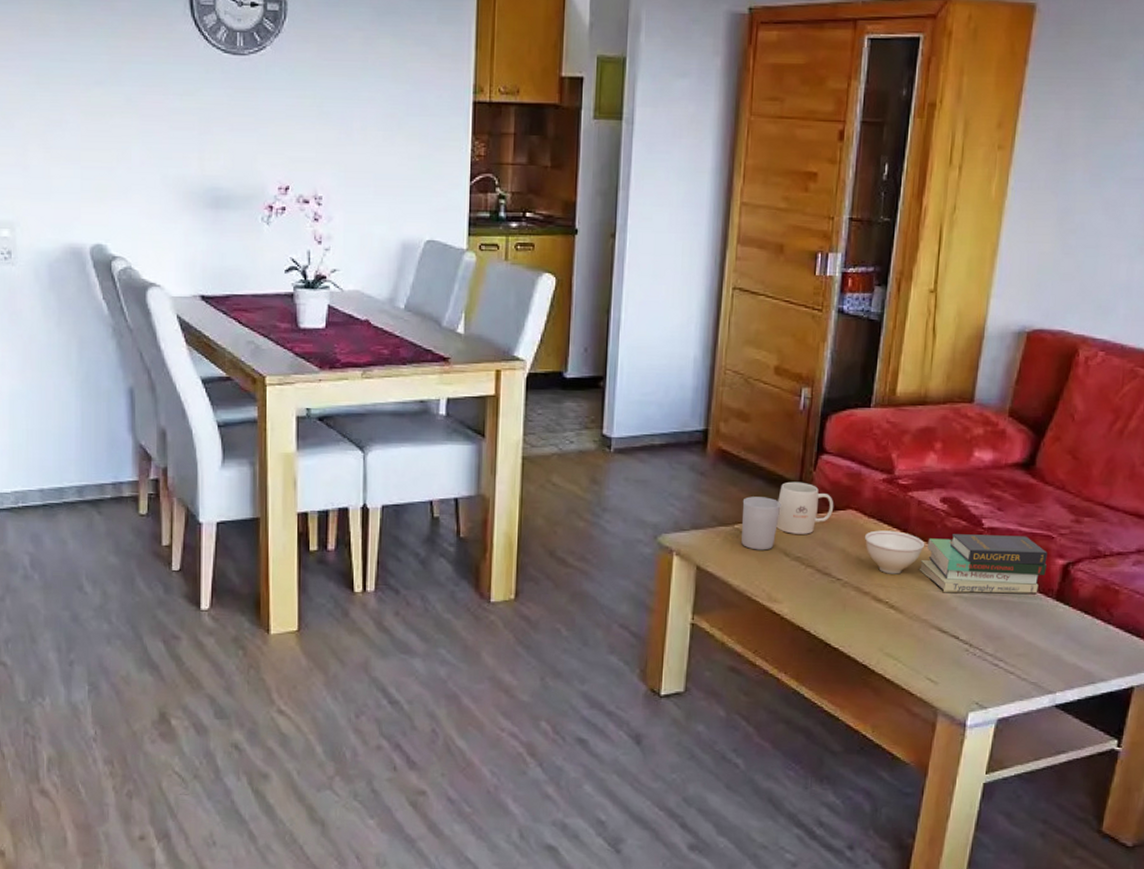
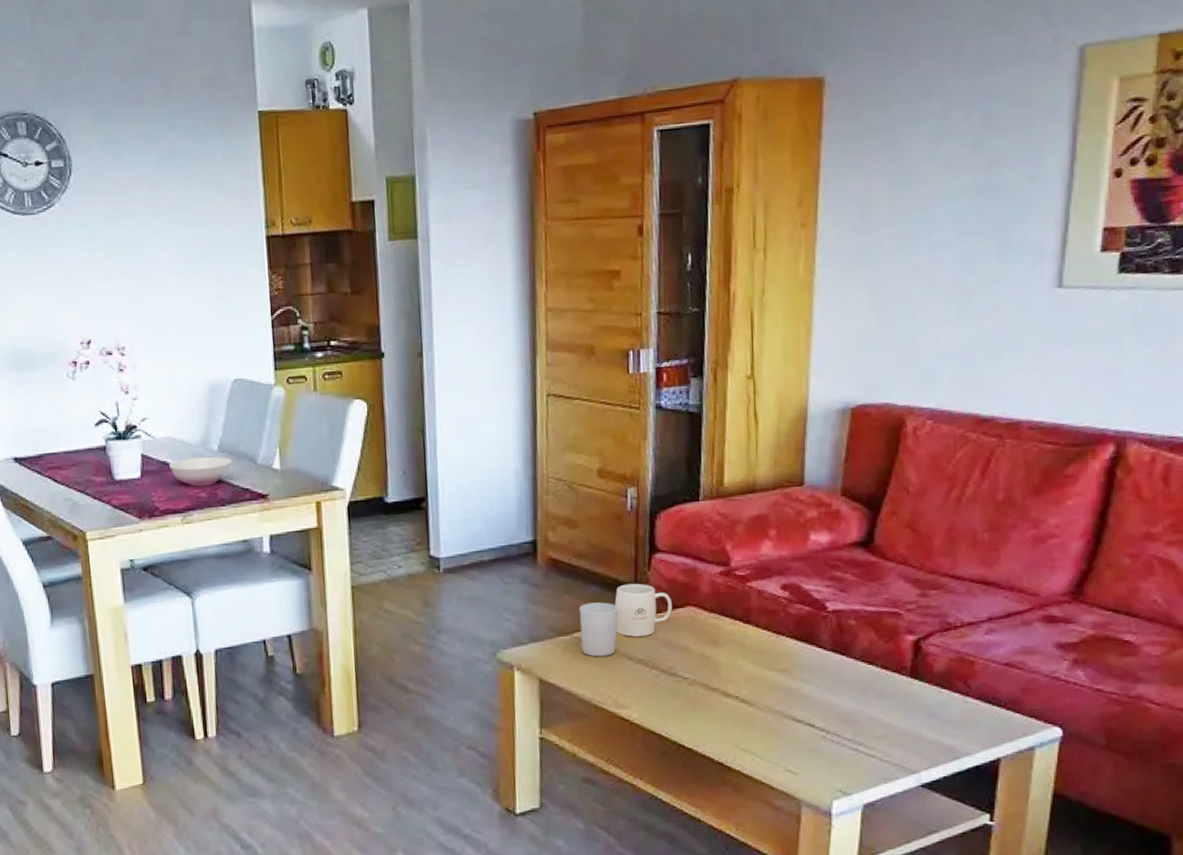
bowl: none [355,313,417,343] -> present [169,456,232,487]
bowl: present [864,530,925,576] -> none [706,623,770,669]
books: present [919,534,1048,595] -> none [766,615,897,682]

